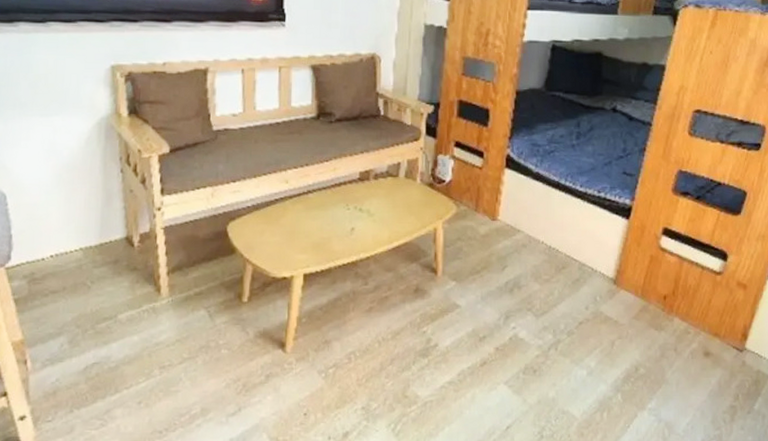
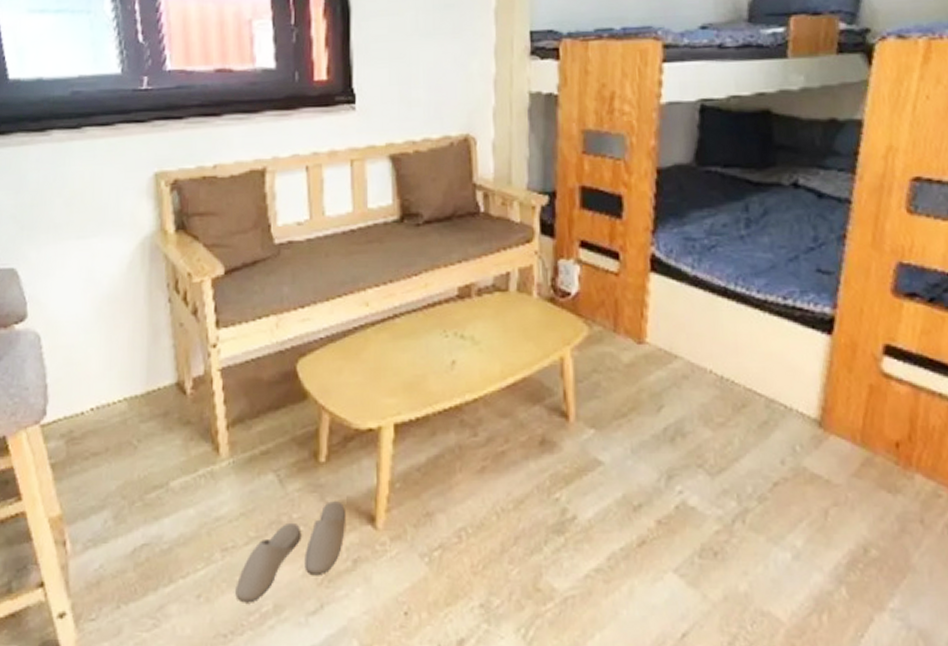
slippers: none [170,331,262,406] -> present [235,501,345,602]

